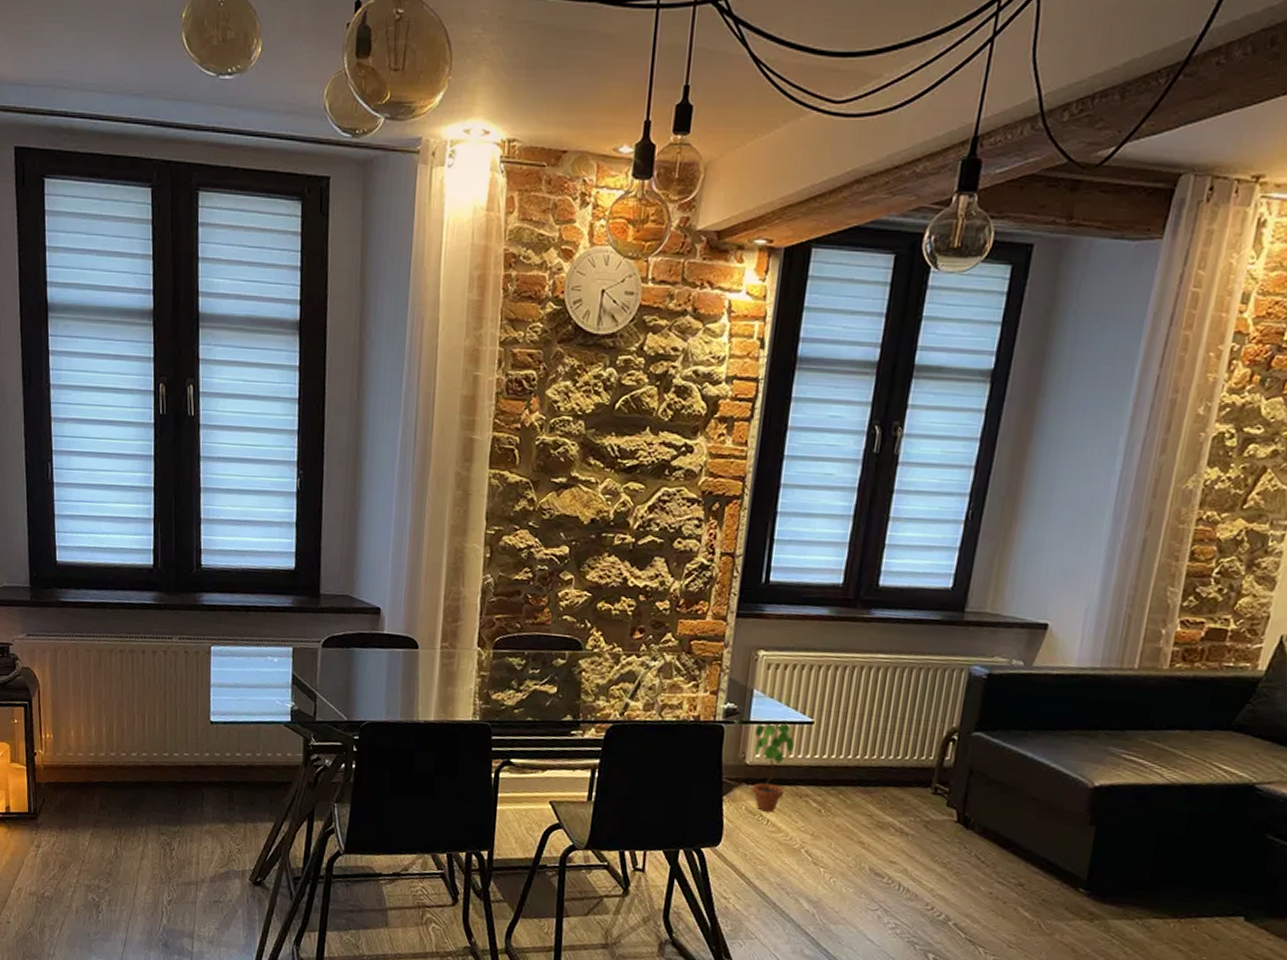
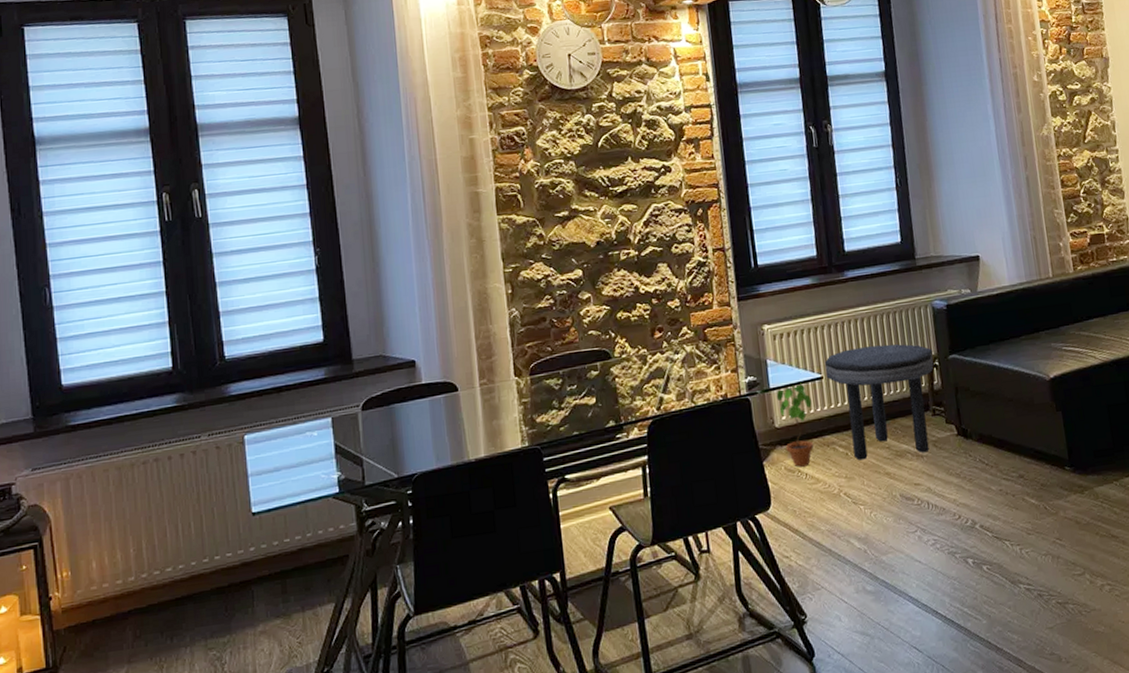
side table: none [818,698,954,830] -> present [825,344,934,461]

